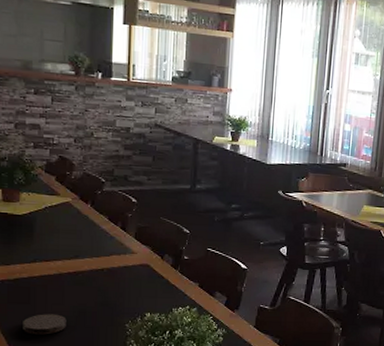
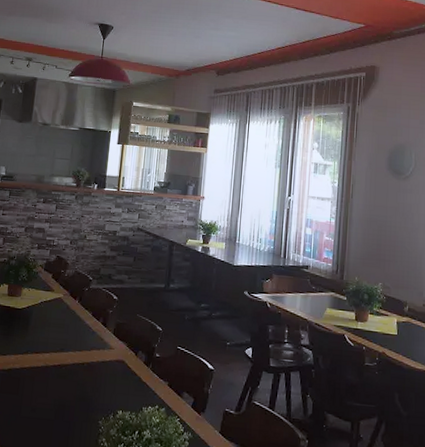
coaster: present [23,314,67,335] -> none [9,405,48,427]

